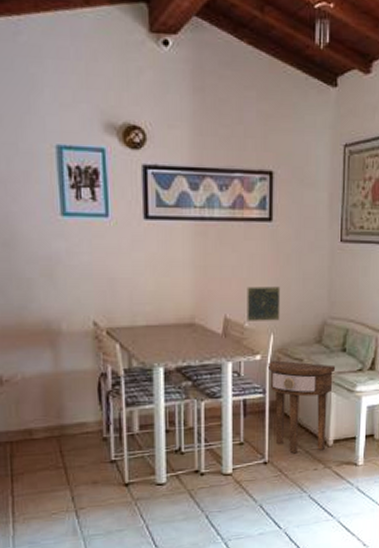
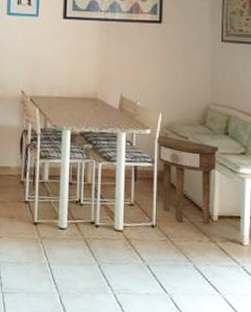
decorative tile: present [247,286,281,321] -> none [139,73,168,103]

